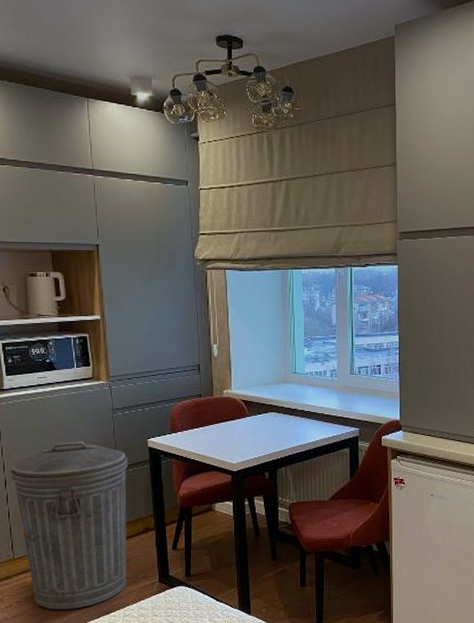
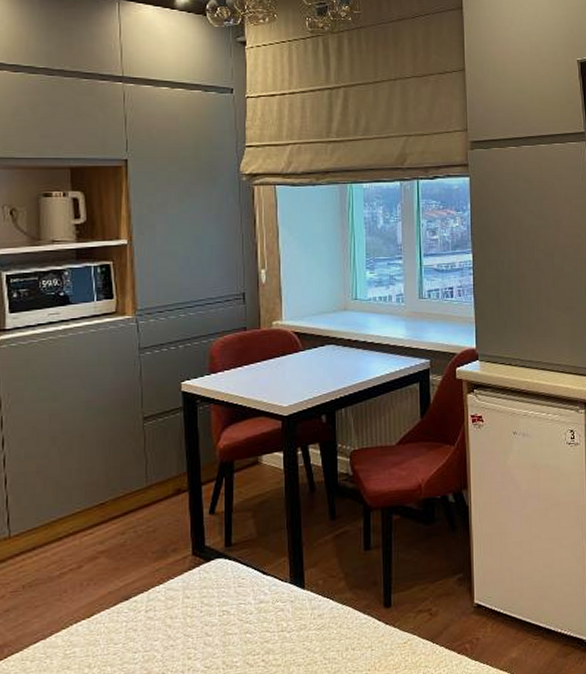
trash can: present [11,441,128,610] -> none [10,387,157,599]

